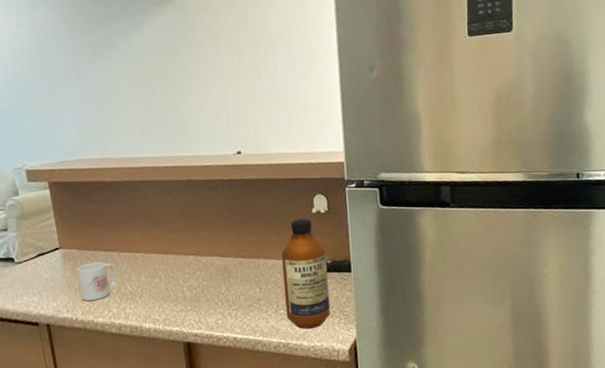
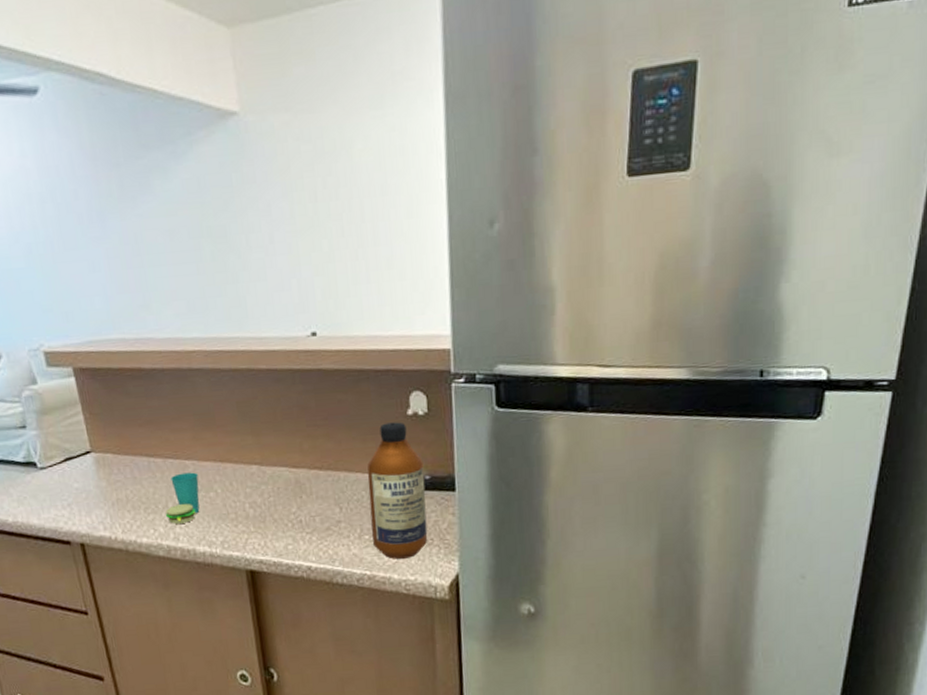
mug: present [77,261,117,301] -> none [114,469,163,517]
cup: none [118,262,147,306] -> present [165,472,200,524]

